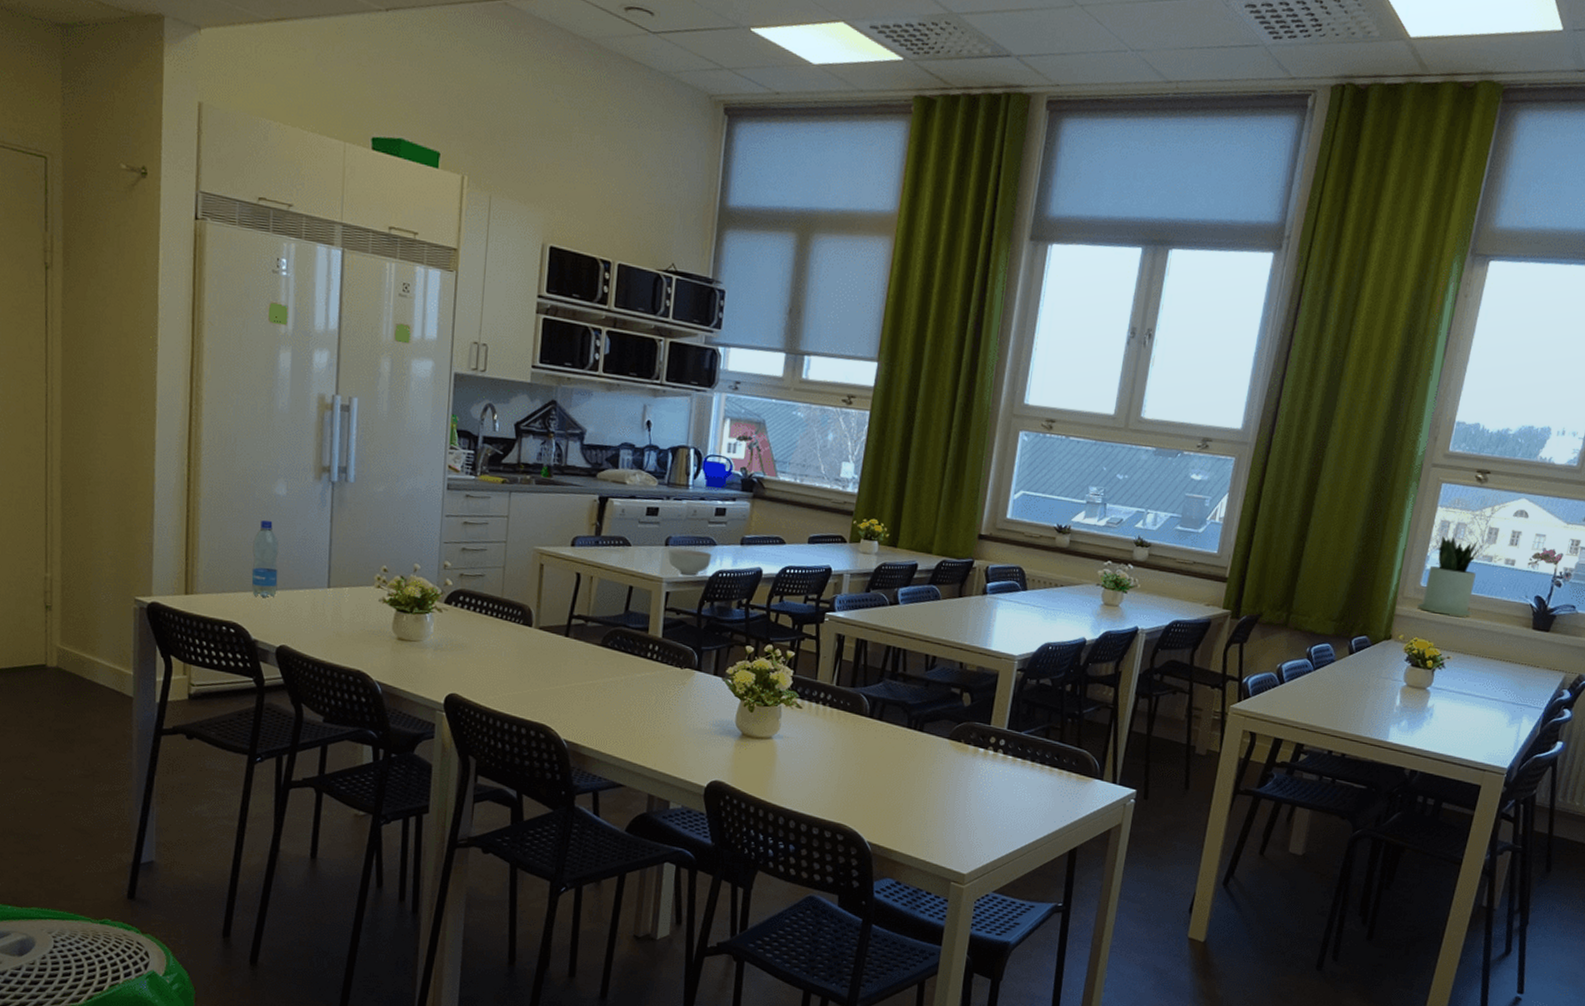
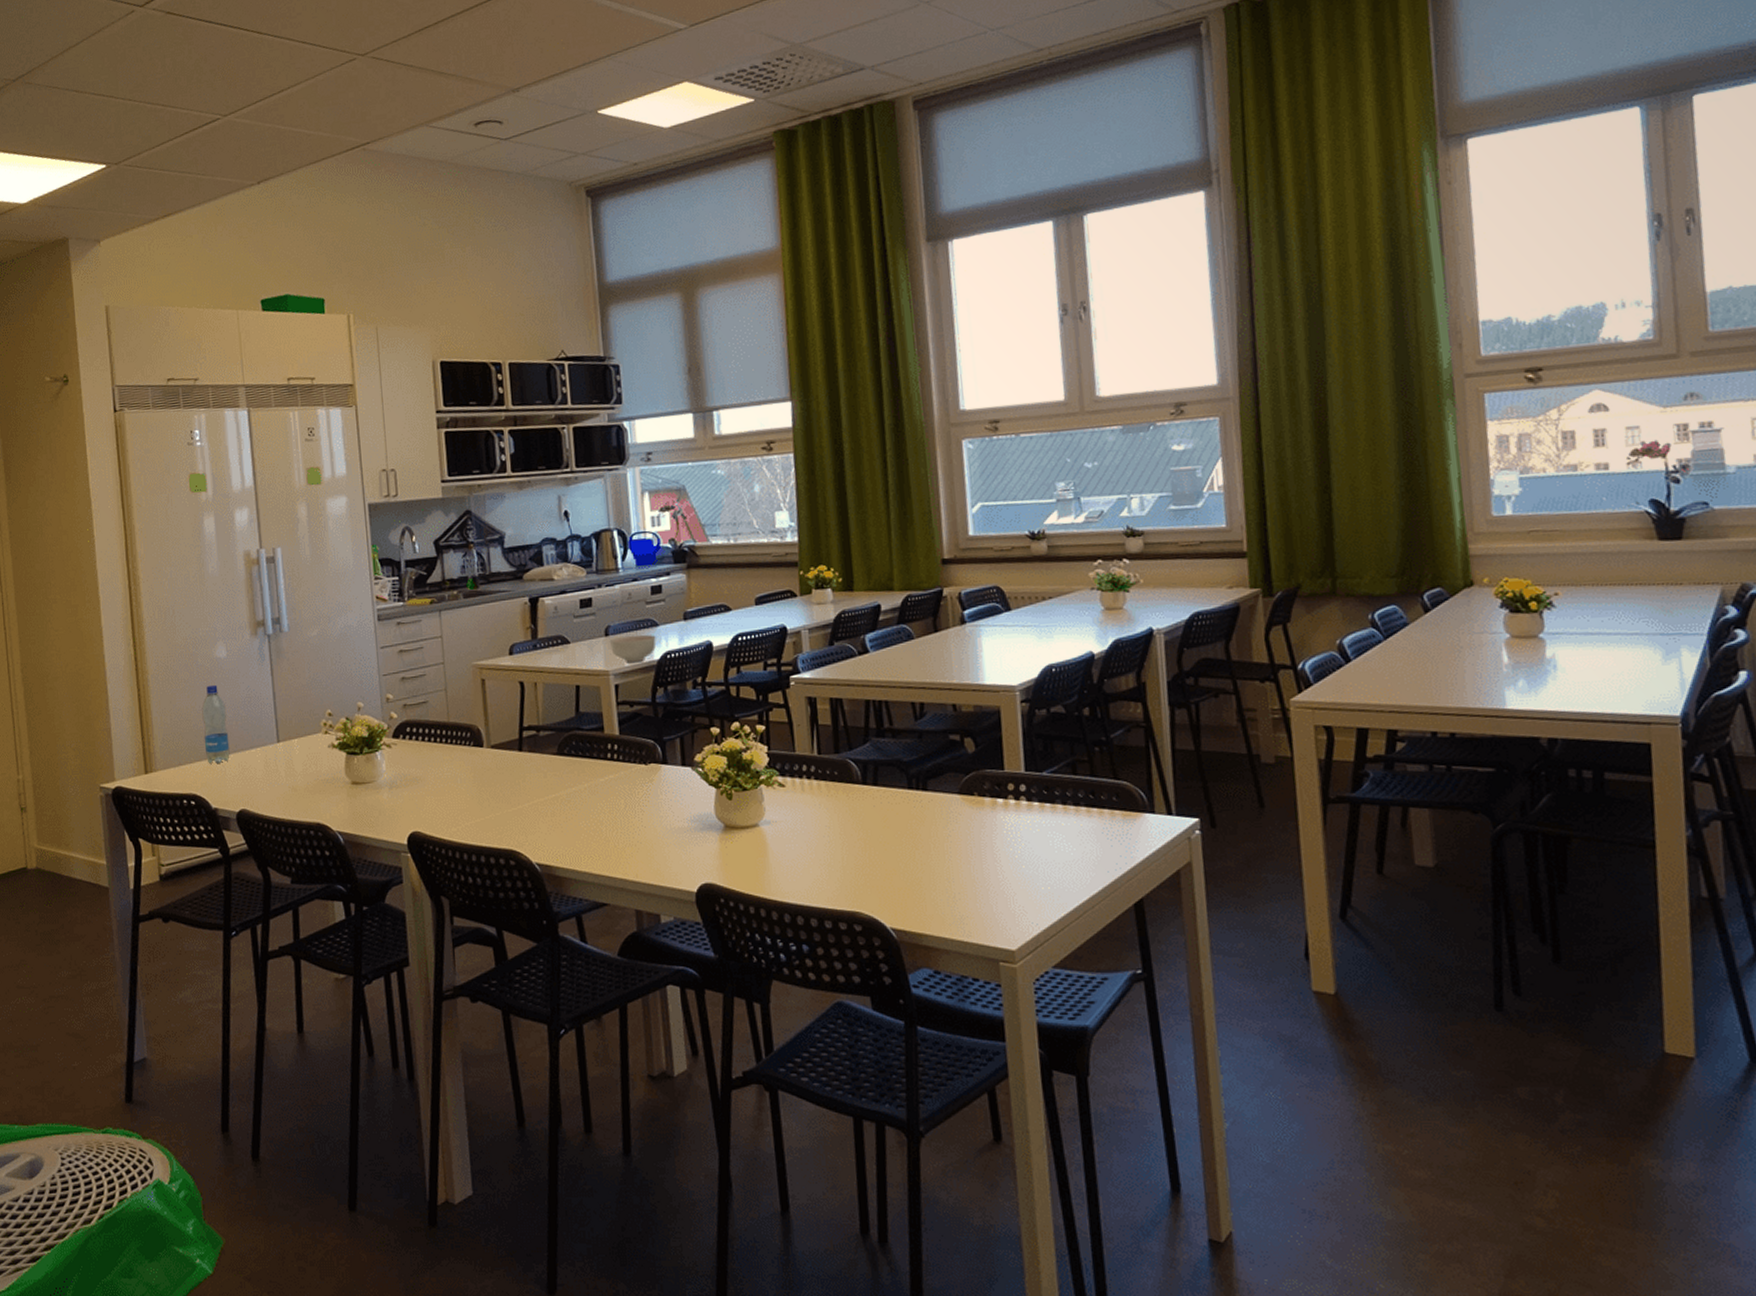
planter: present [1417,536,1482,617] -> none [1495,449,1572,545]

